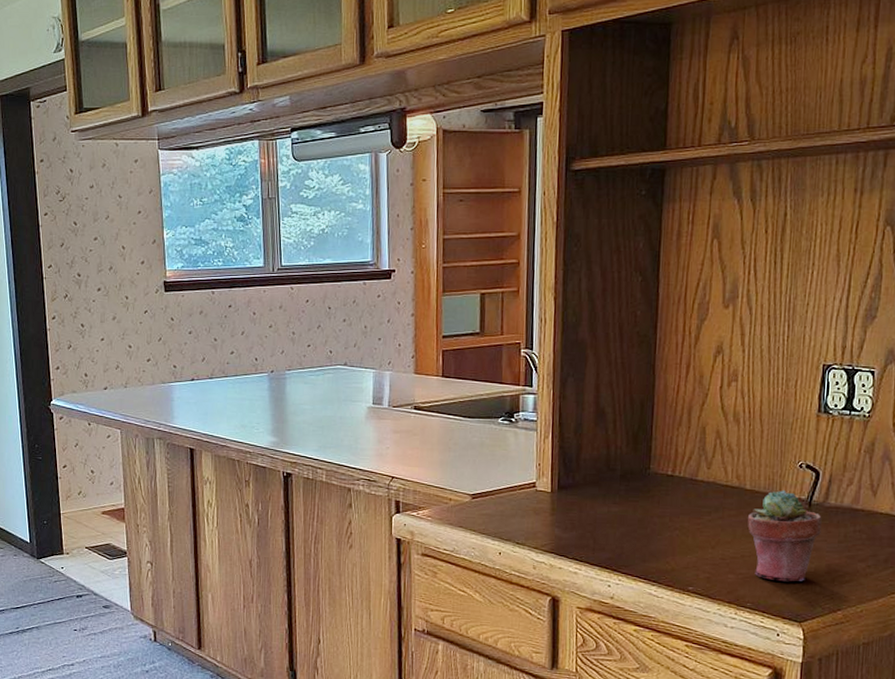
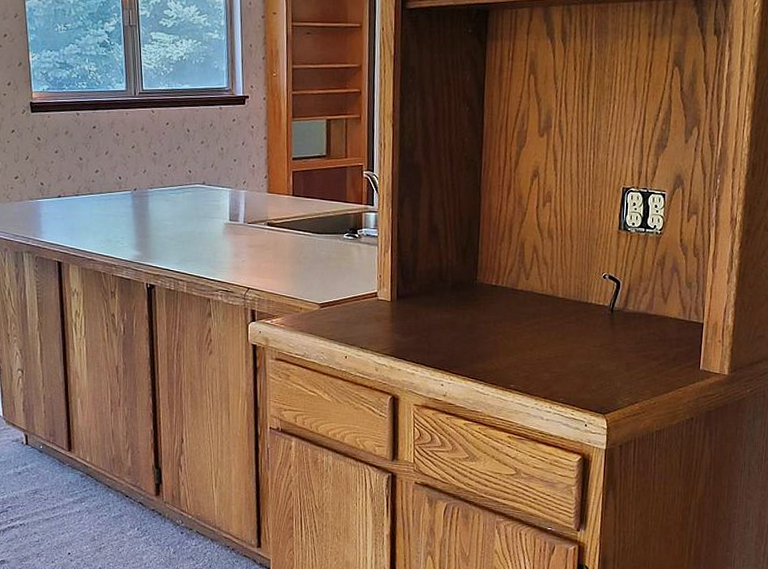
potted succulent: present [748,489,822,582] -> none [560,298,622,379]

